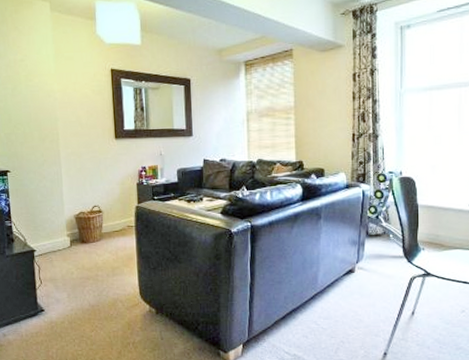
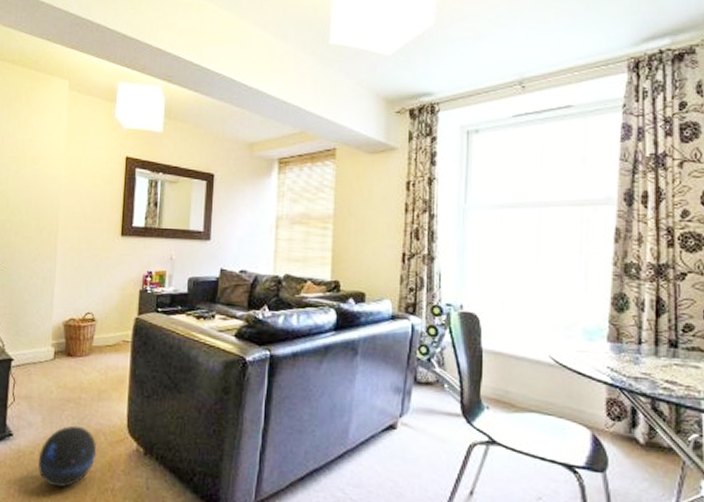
ball: none [68,297,117,347] -> present [37,425,97,488]

